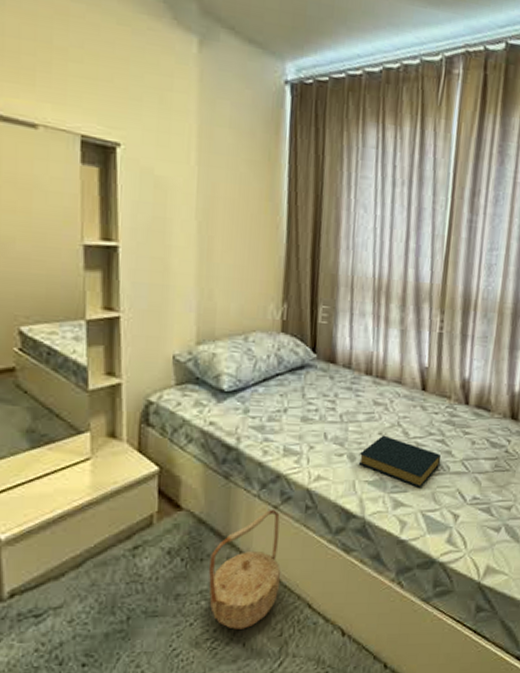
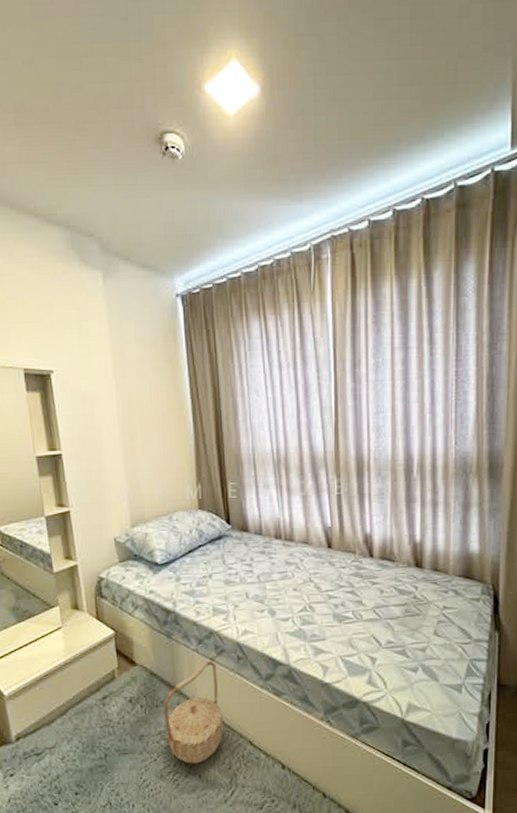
hardback book: present [359,435,442,487] -> none [278,590,353,635]

